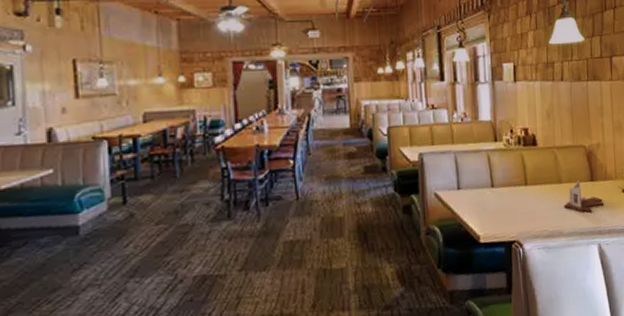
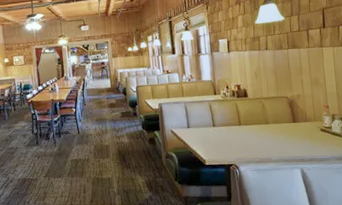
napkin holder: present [563,180,603,213] -> none [270,122,304,146]

